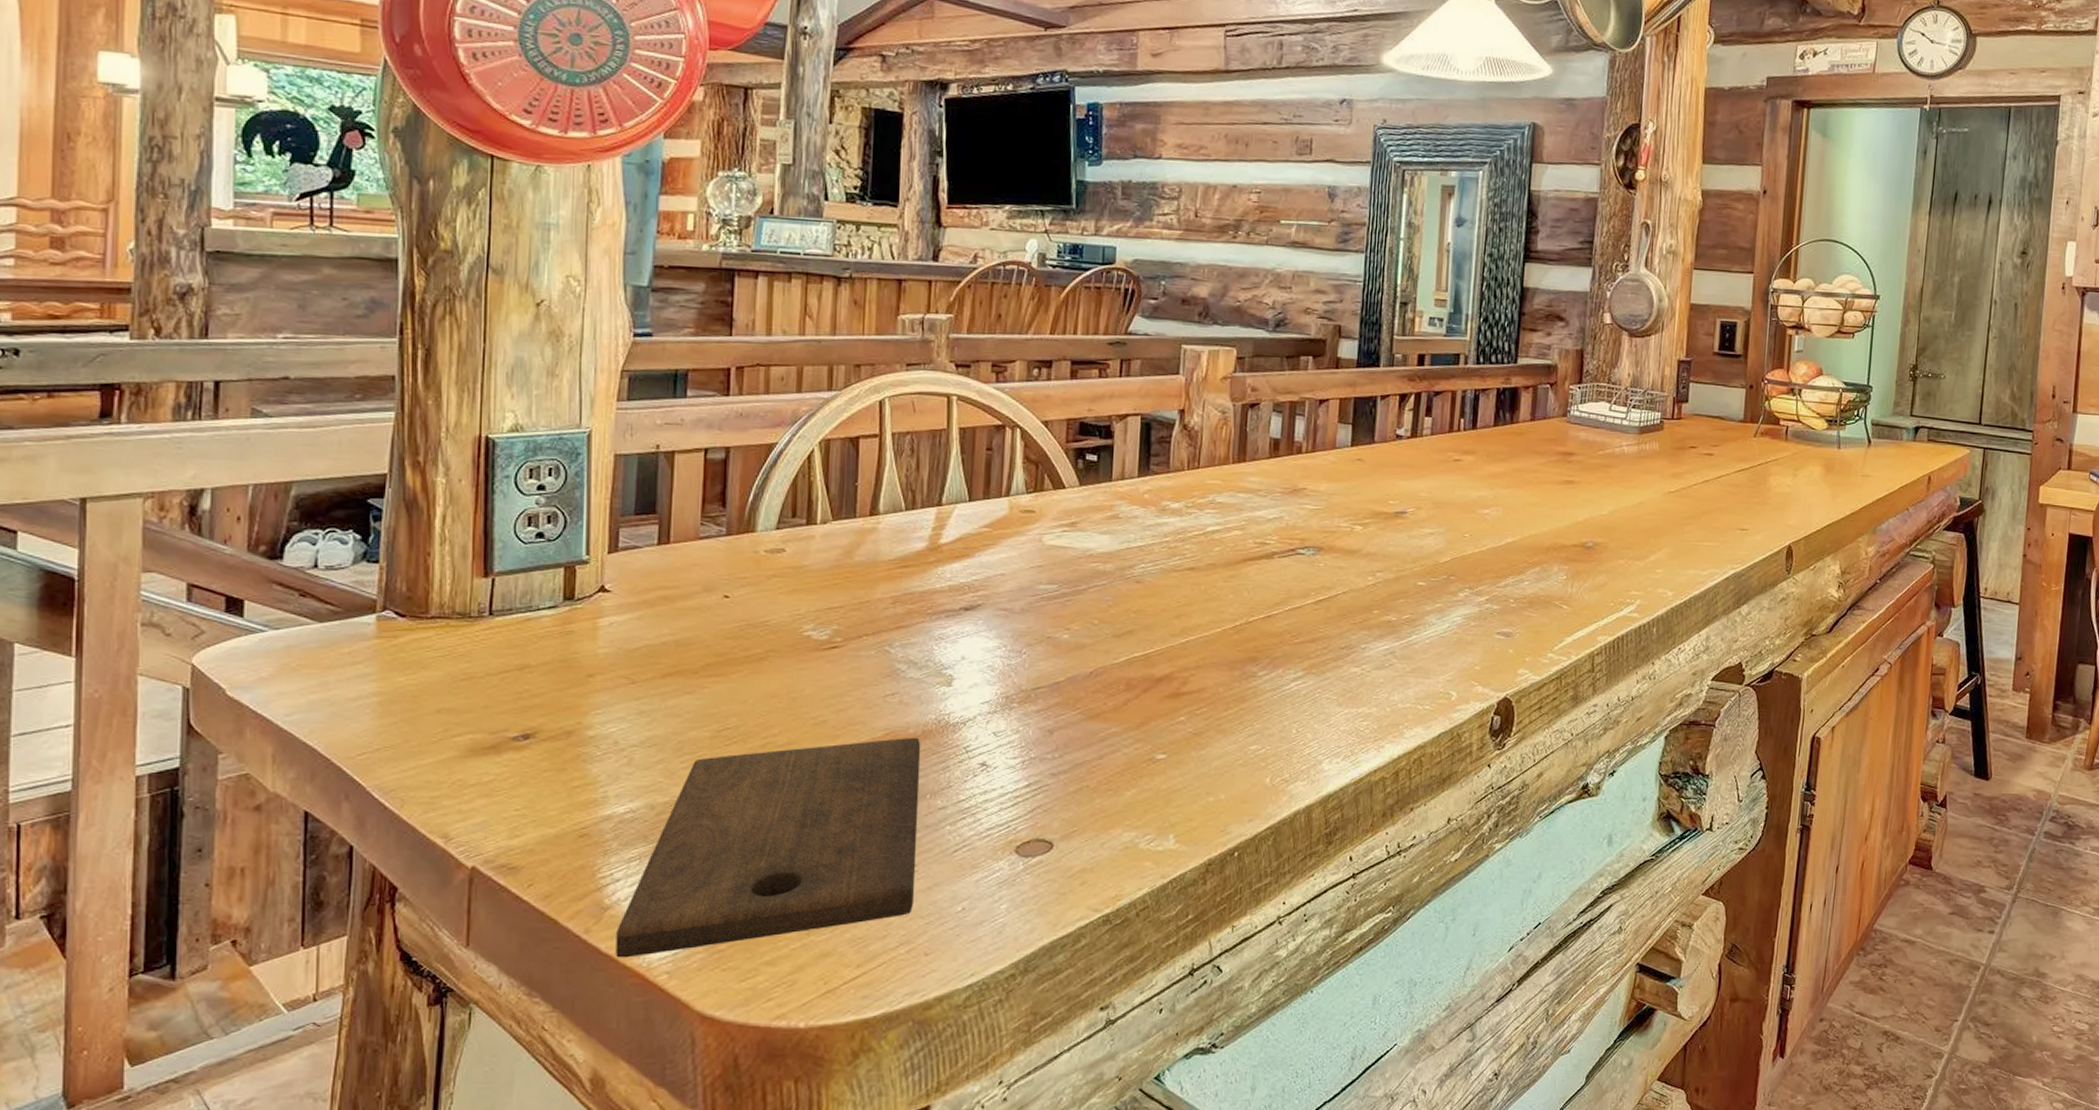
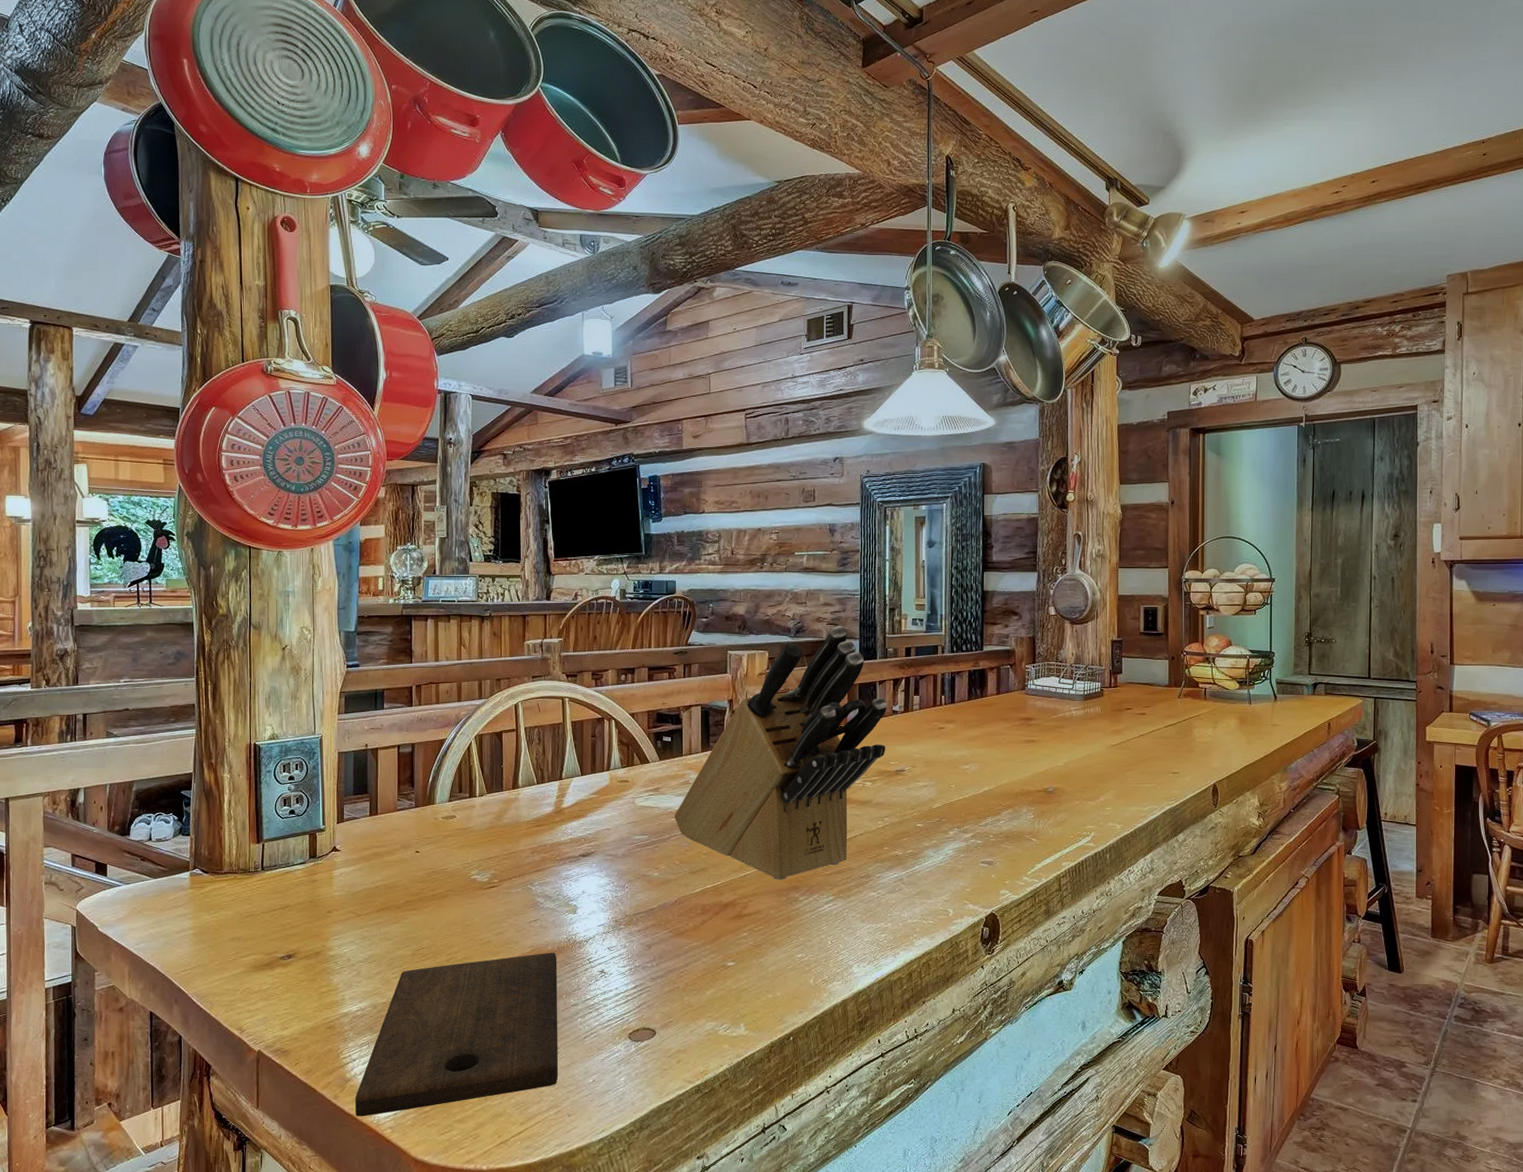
knife block: none [1096,319,1390,648] -> present [675,625,887,880]

